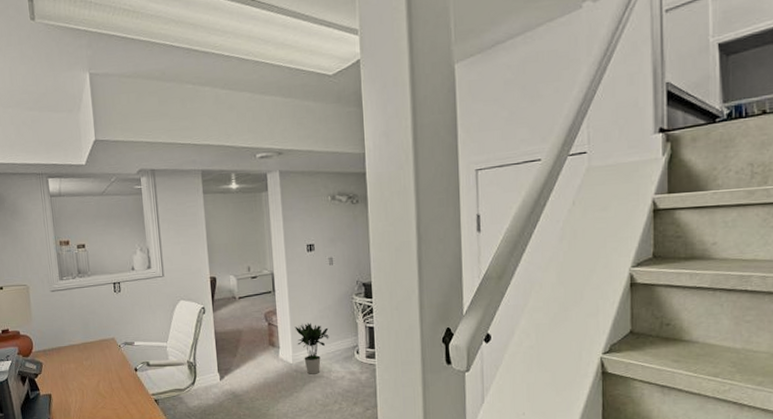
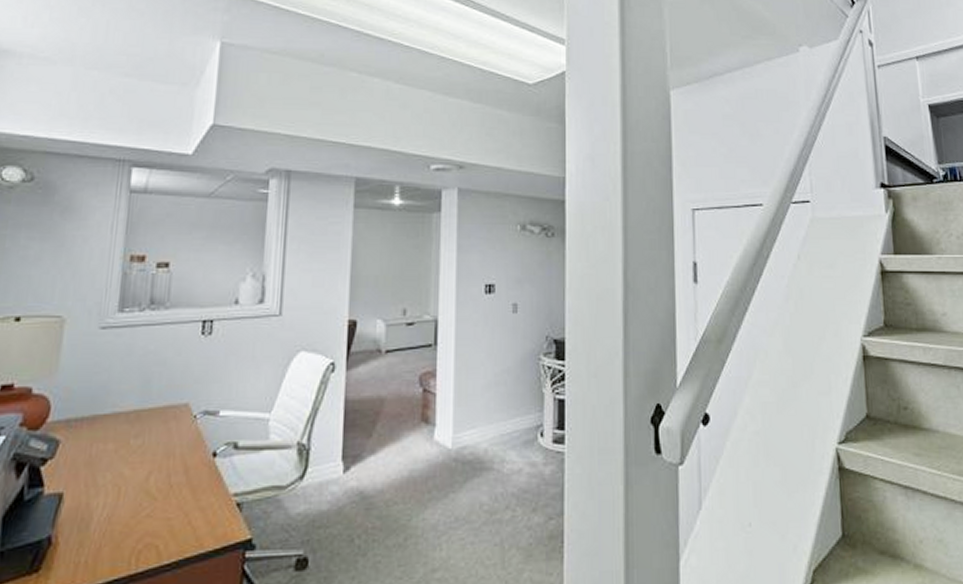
potted plant: present [295,322,329,374] -> none [459,390,505,466]

